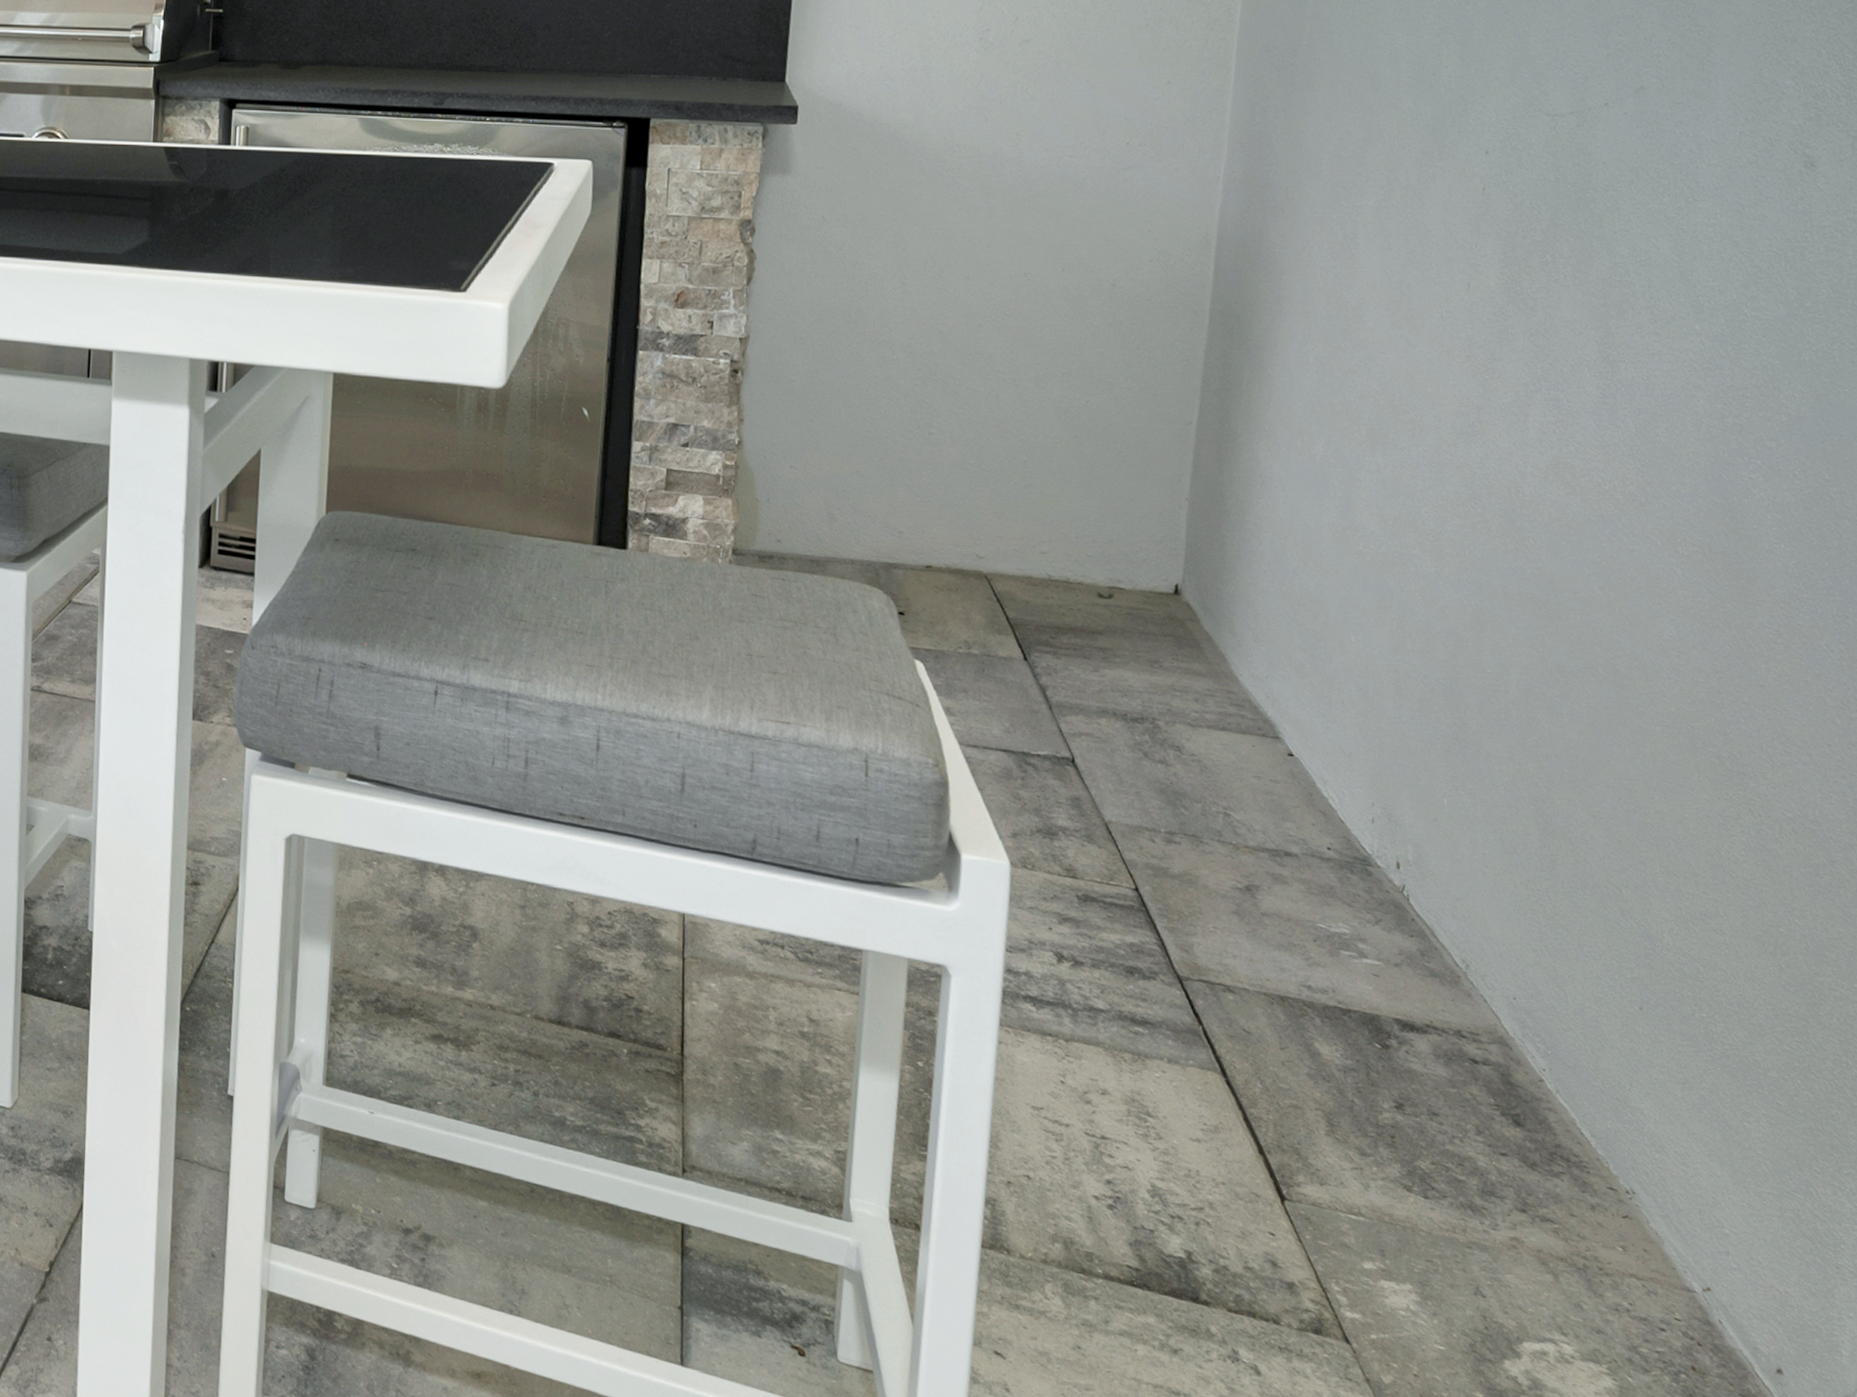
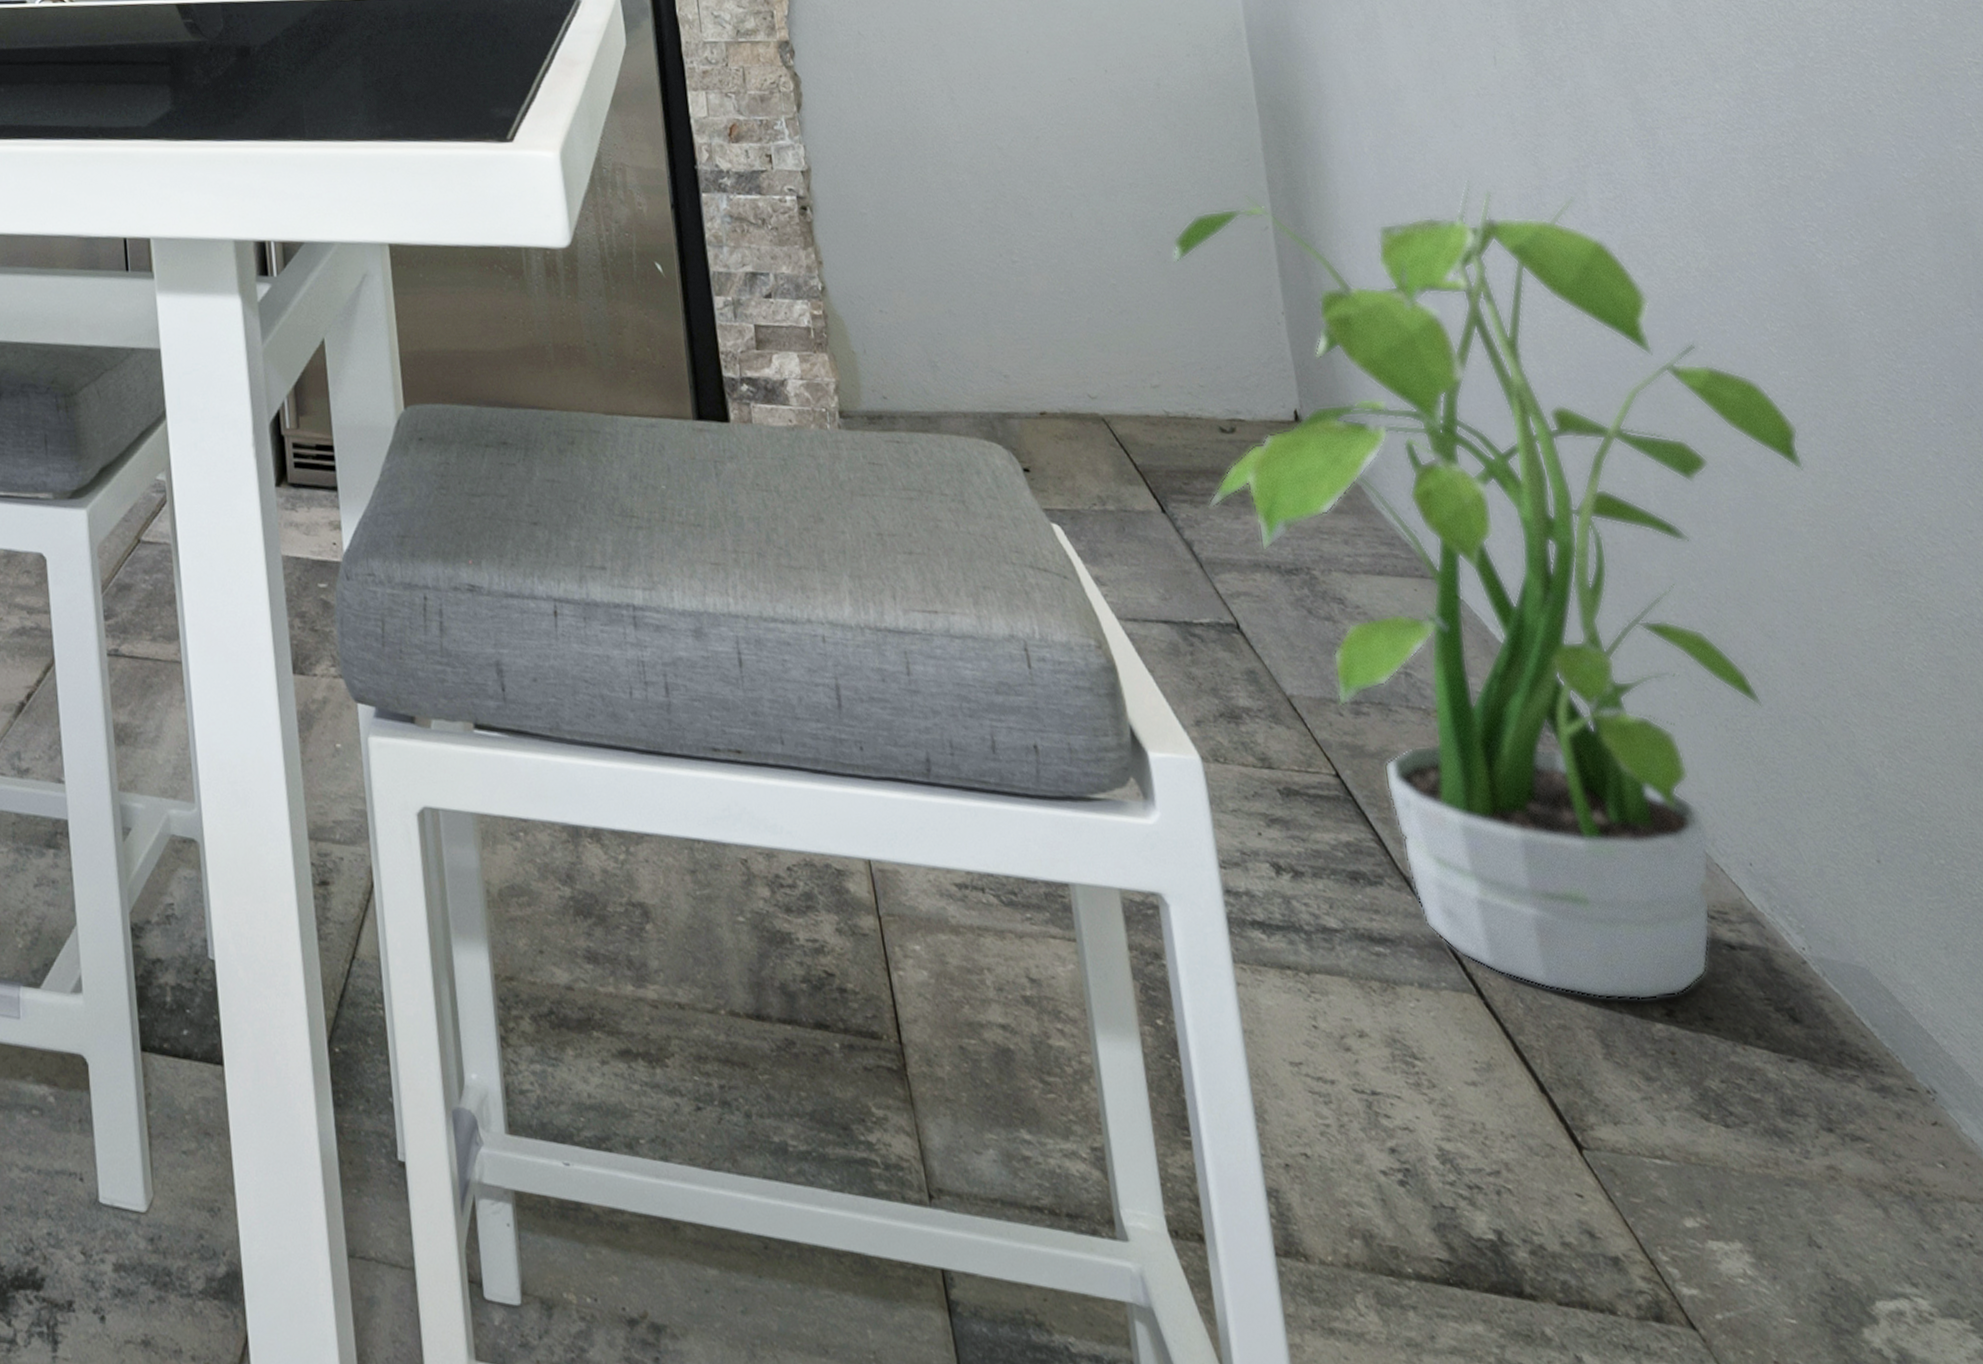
potted plant: none [1068,392,1682,1094] -> present [1172,181,1805,1001]

